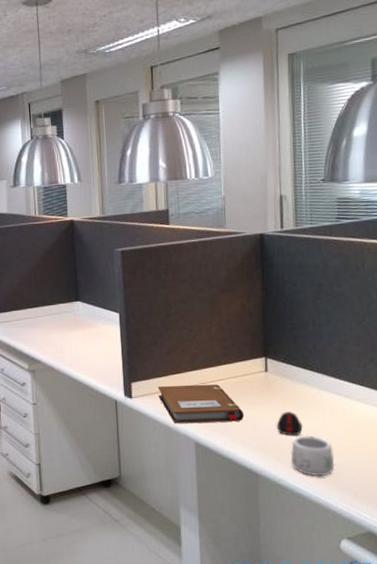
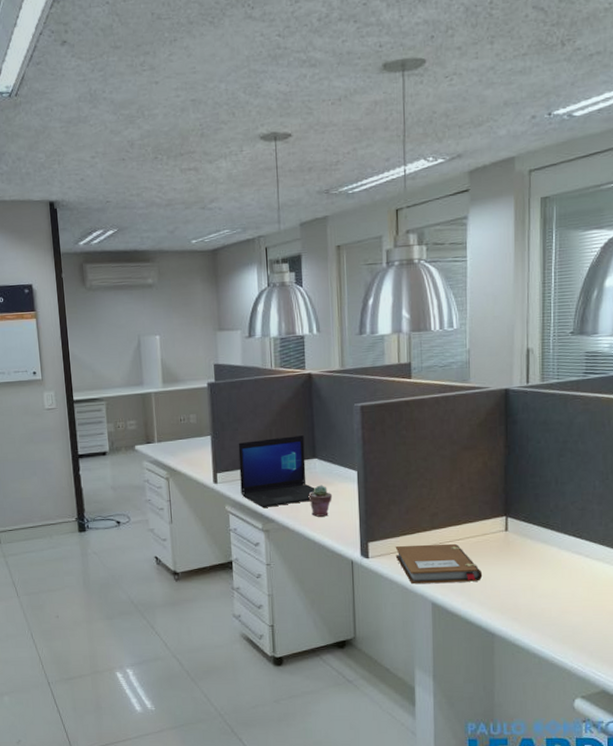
laptop: none [4,279,79,349] -> present [238,435,315,507]
potted succulent: none [72,327,96,358] -> present [308,485,333,517]
computer mouse: present [277,412,303,435] -> none [516,571,541,595]
mug: present [290,435,335,476] -> none [528,594,572,636]

